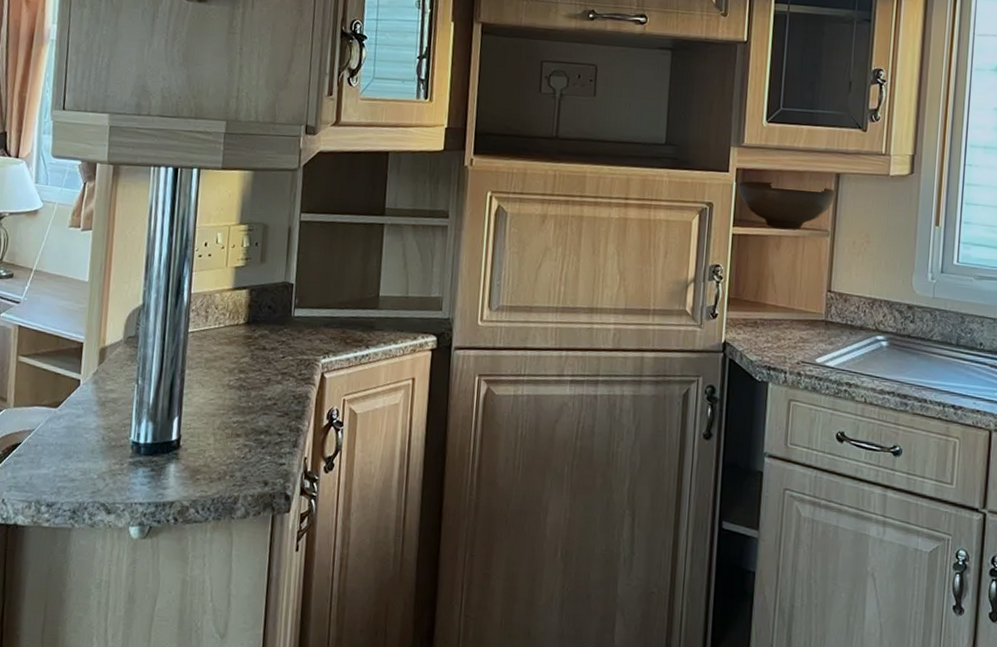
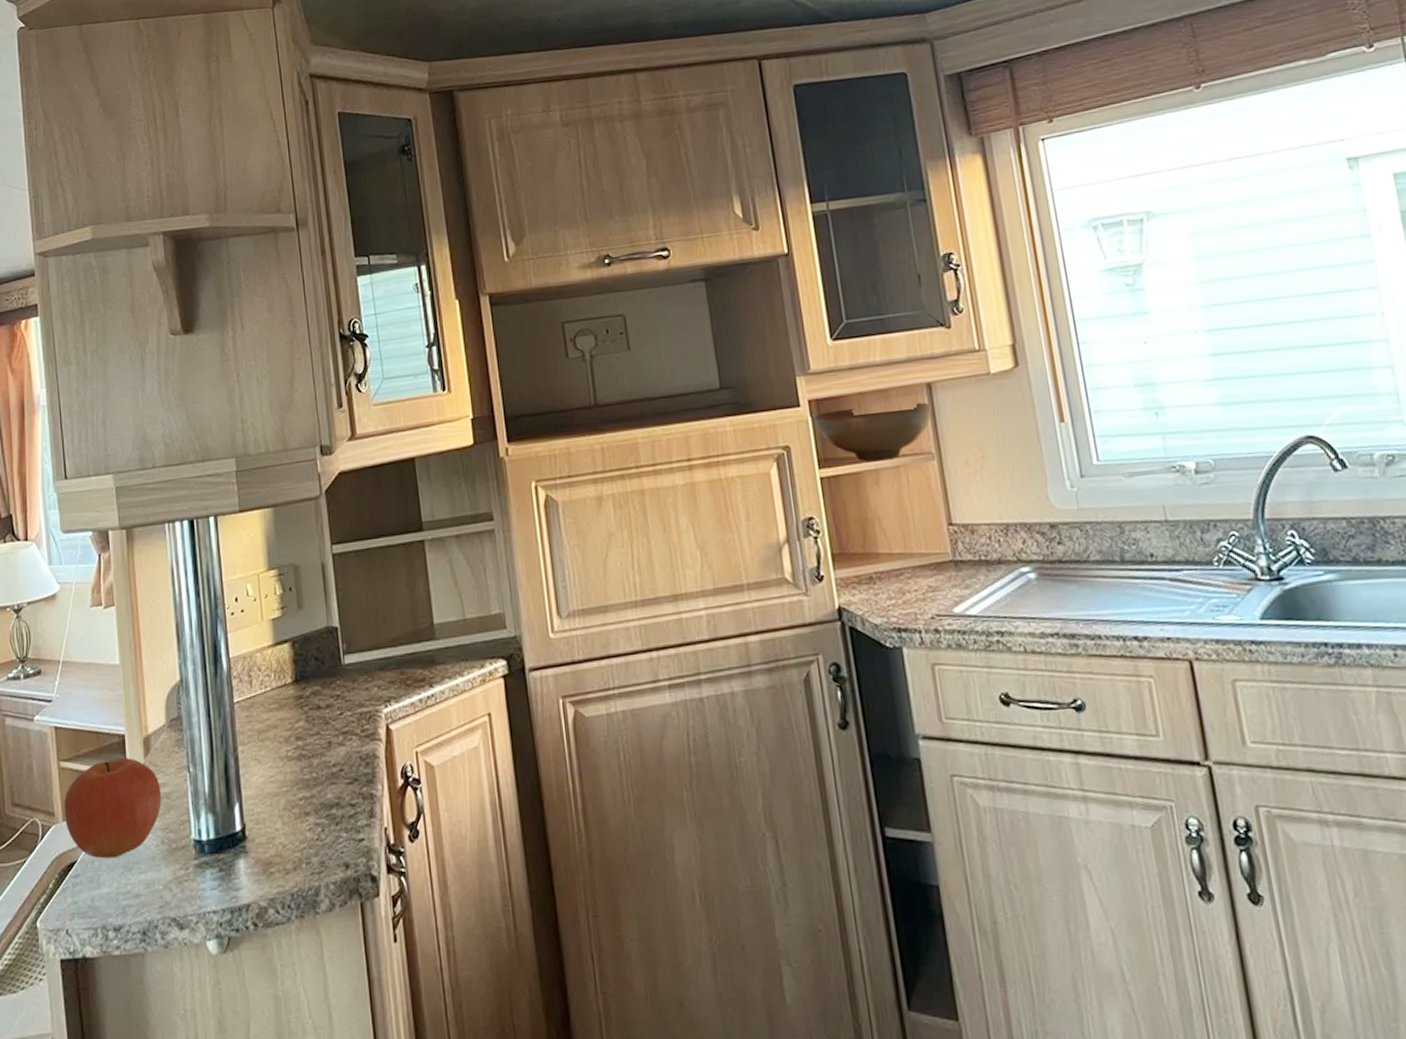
fruit: none [16,362,109,446] -> present [64,758,161,859]

